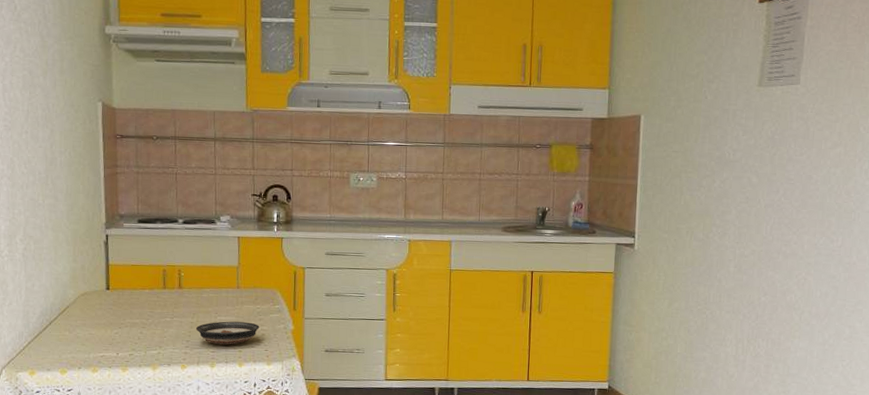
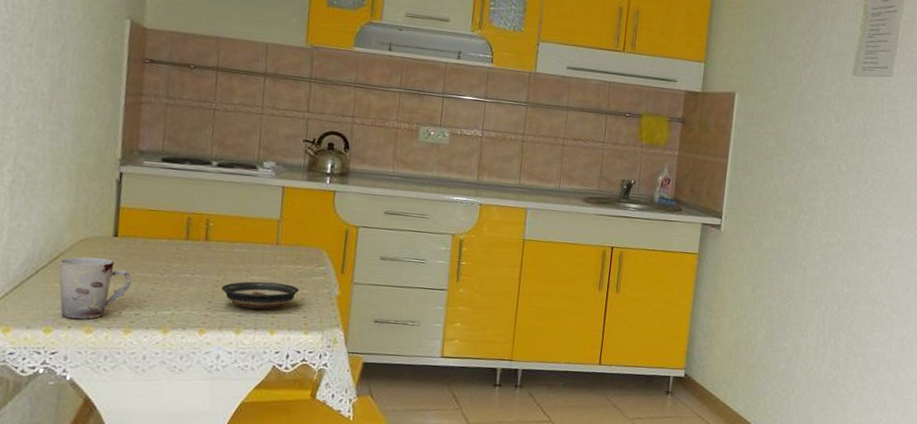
cup: none [66,308,124,361] -> present [58,256,132,320]

